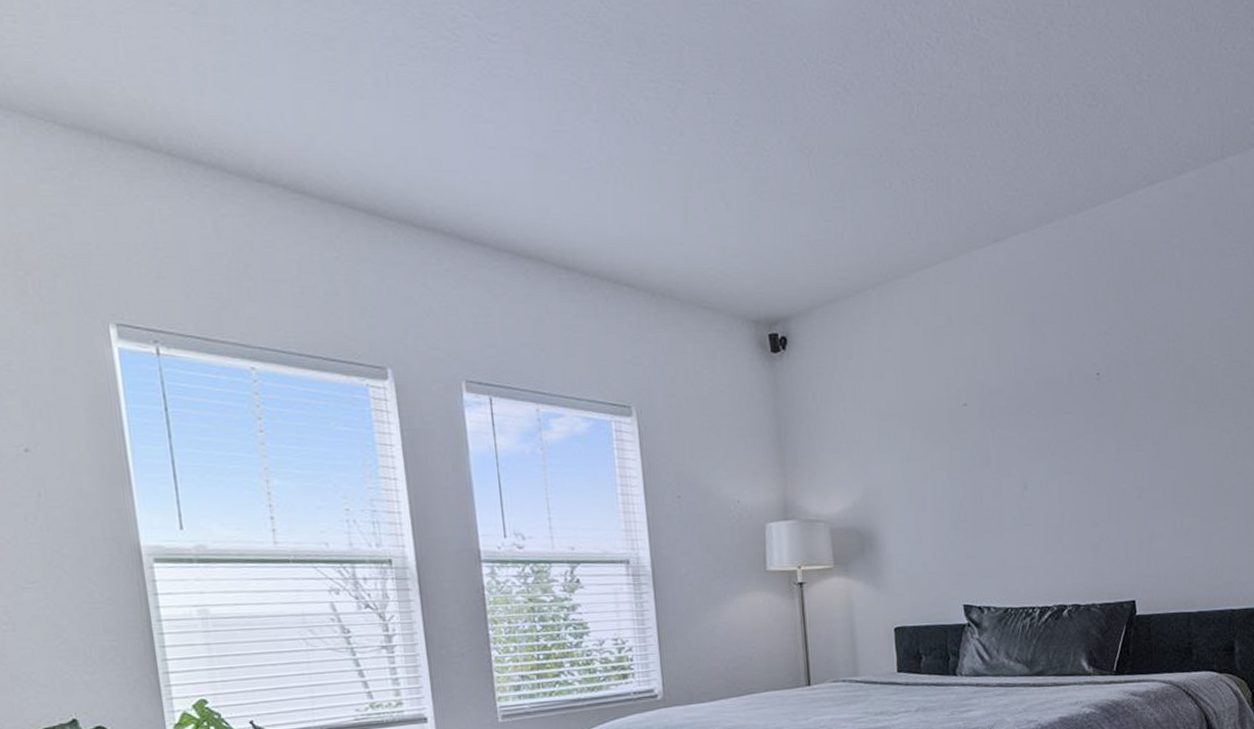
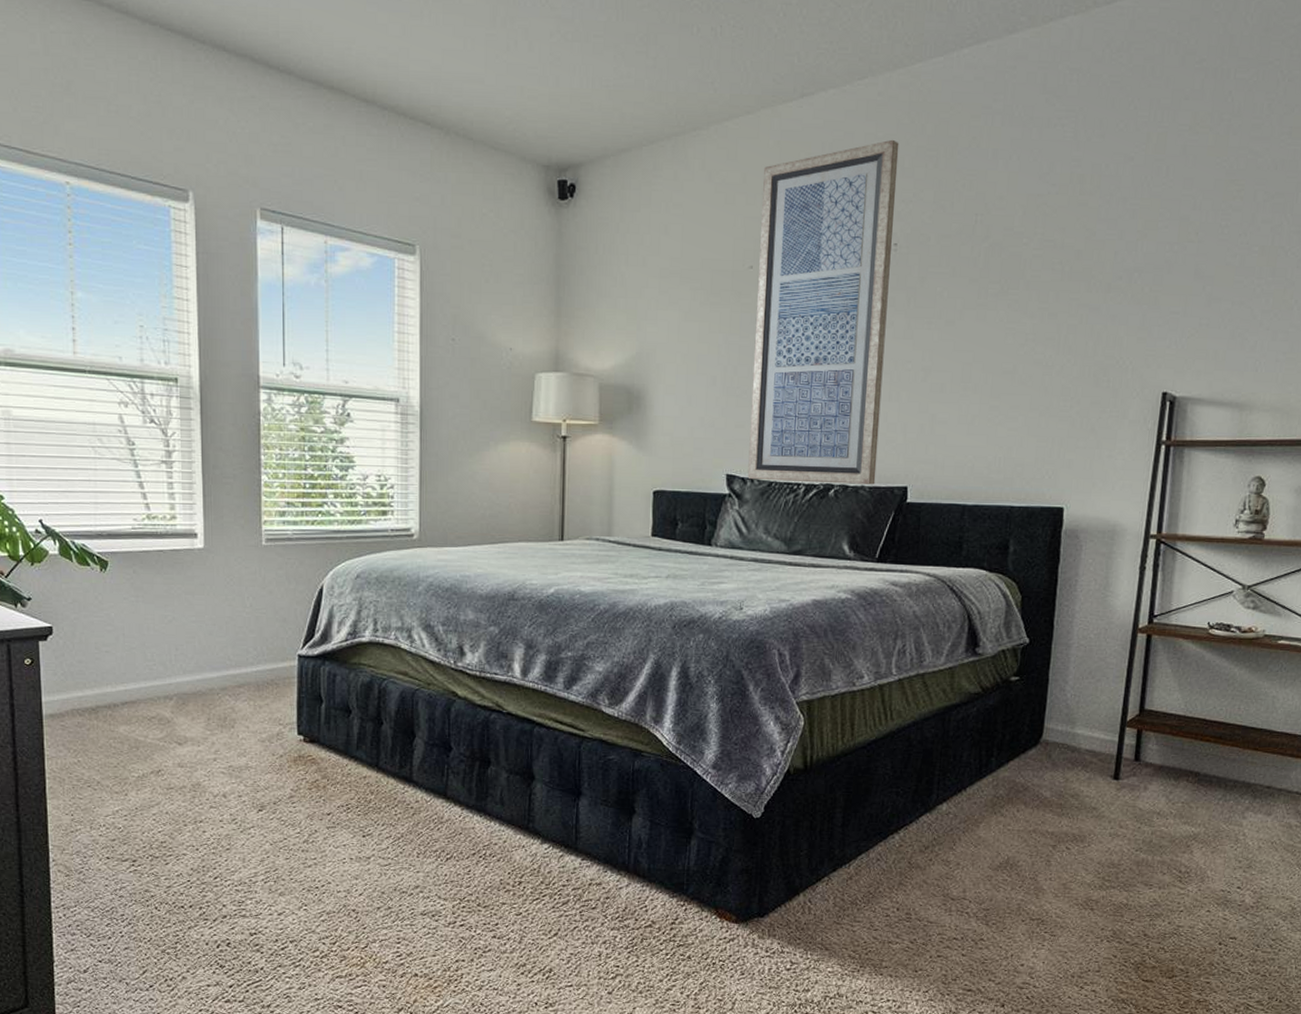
wall art: none [967,276,1105,608] -> present [748,139,899,485]

